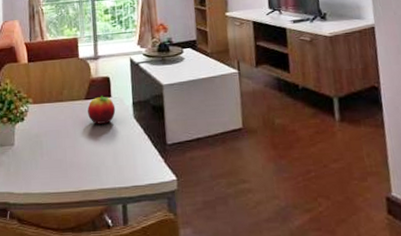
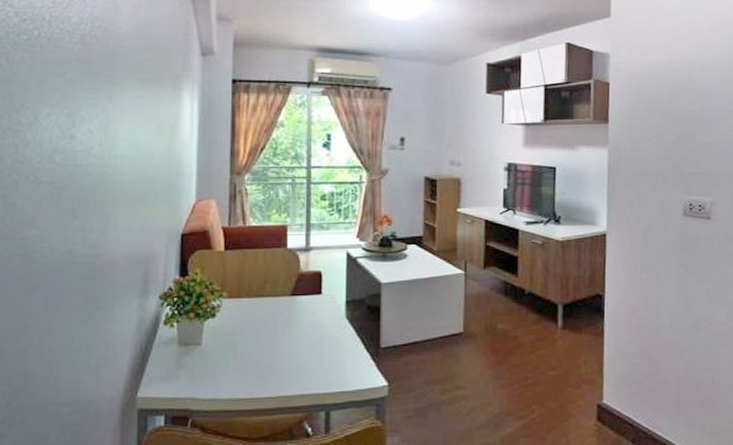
fruit: present [88,96,116,124] -> none [293,292,326,324]

